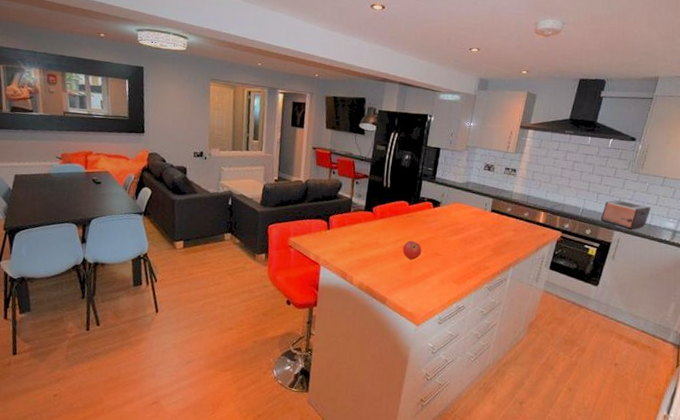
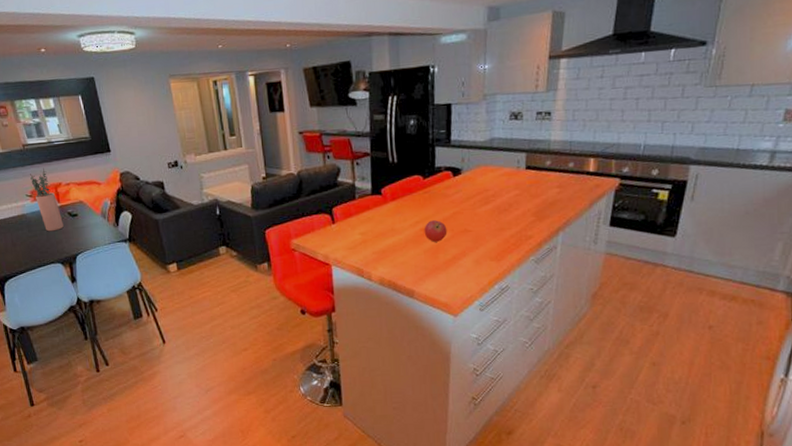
vase: none [64,136,86,194] -> present [30,168,64,232]
toaster: present [601,200,651,230] -> none [670,124,737,160]

